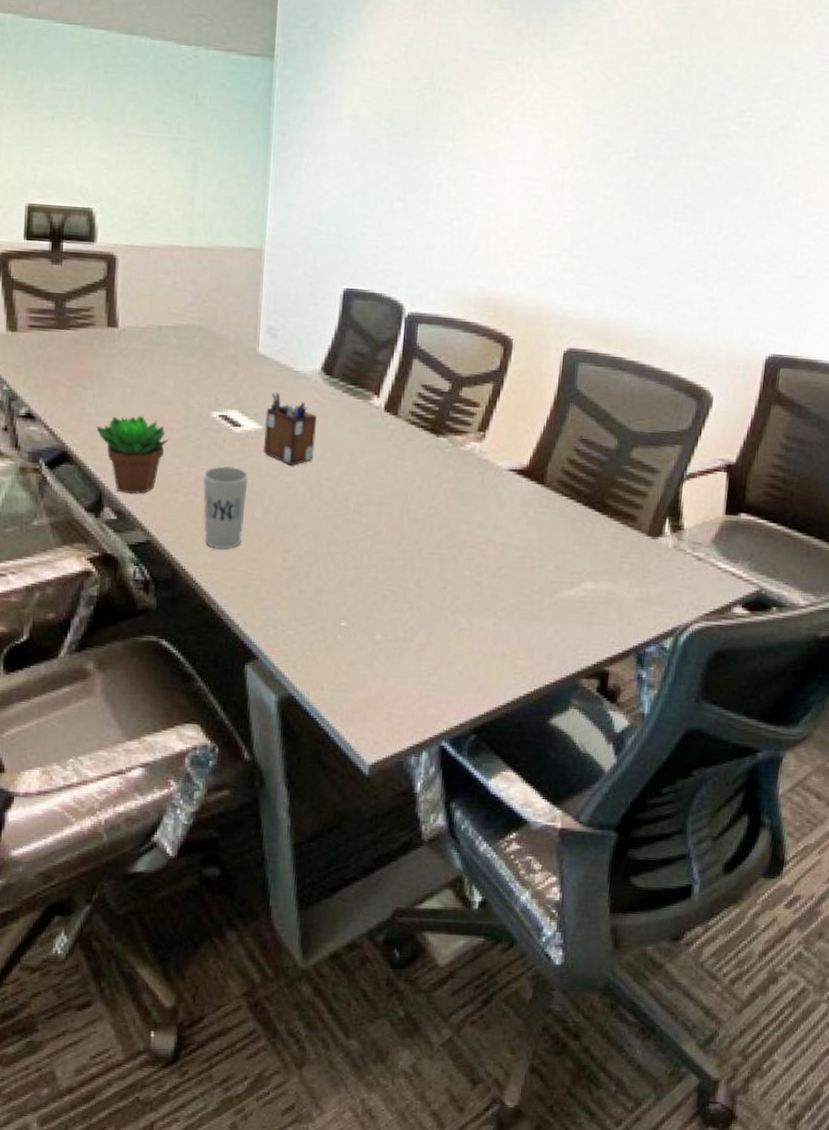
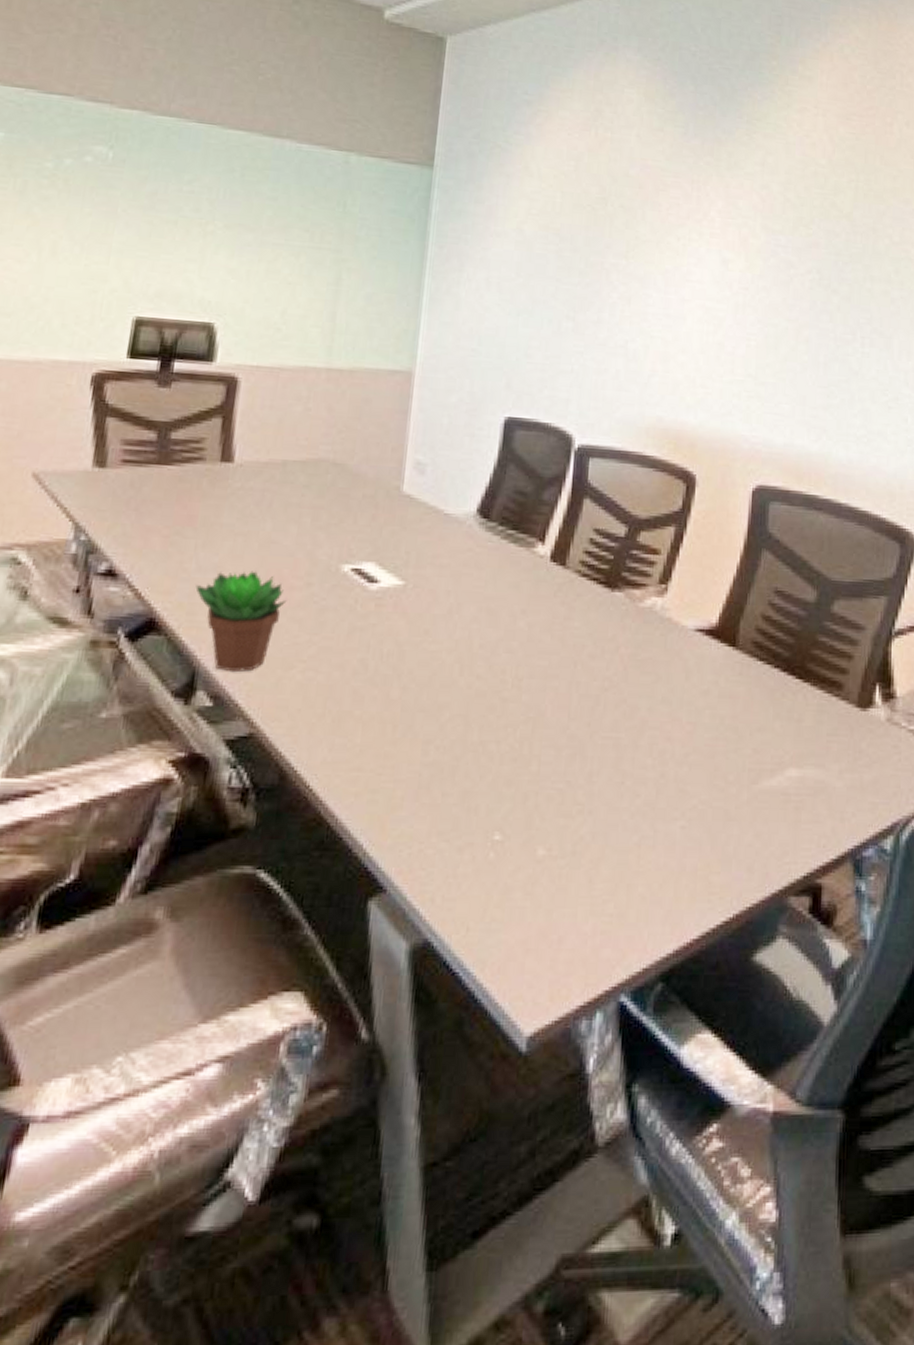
cup: present [203,466,250,550] -> none [325,632,386,743]
desk organizer: present [263,391,317,466] -> none [404,539,470,631]

